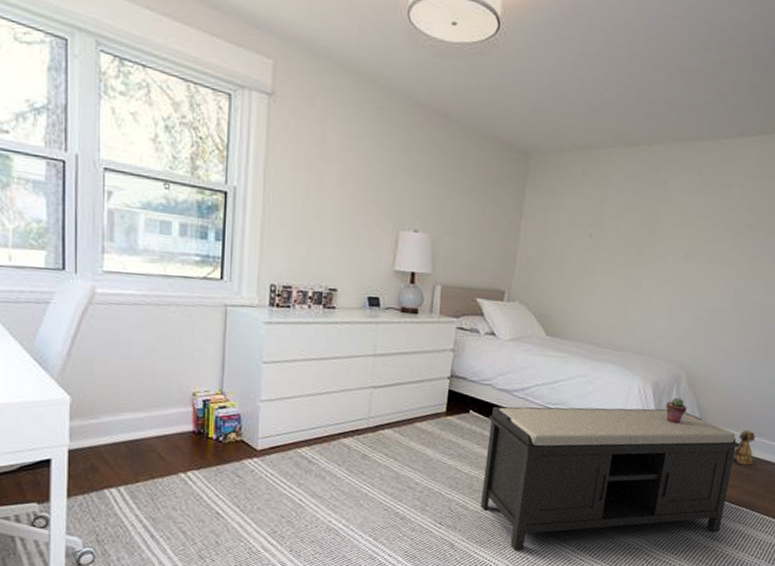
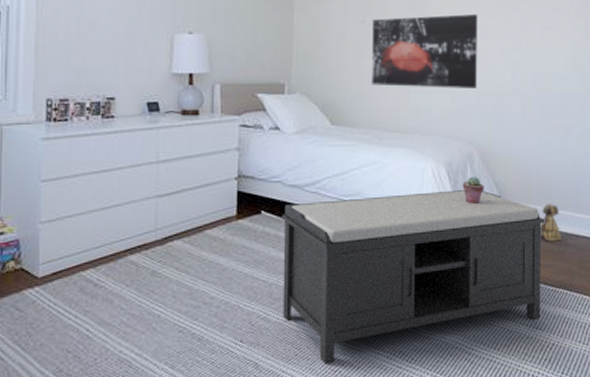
wall art: none [591,234,708,313] -> present [371,14,478,88]

